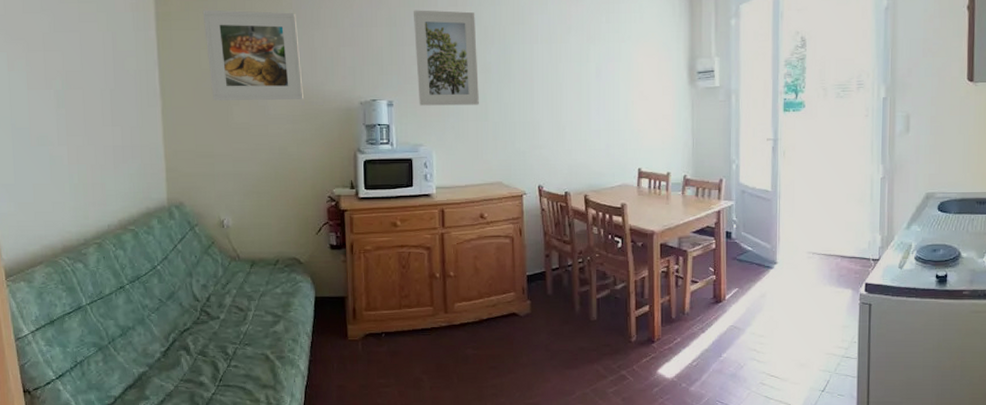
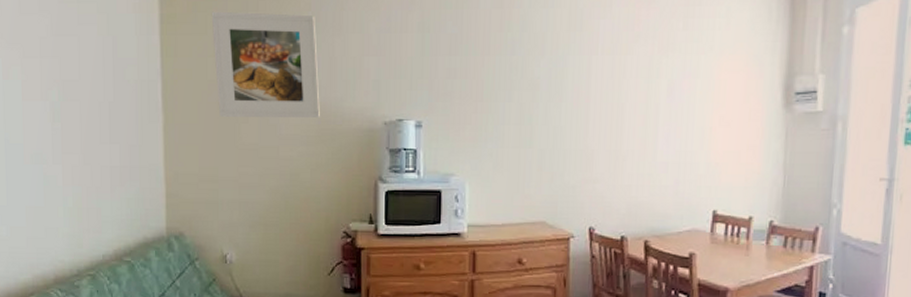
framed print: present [414,10,479,106] -> none [450,12,524,128]

